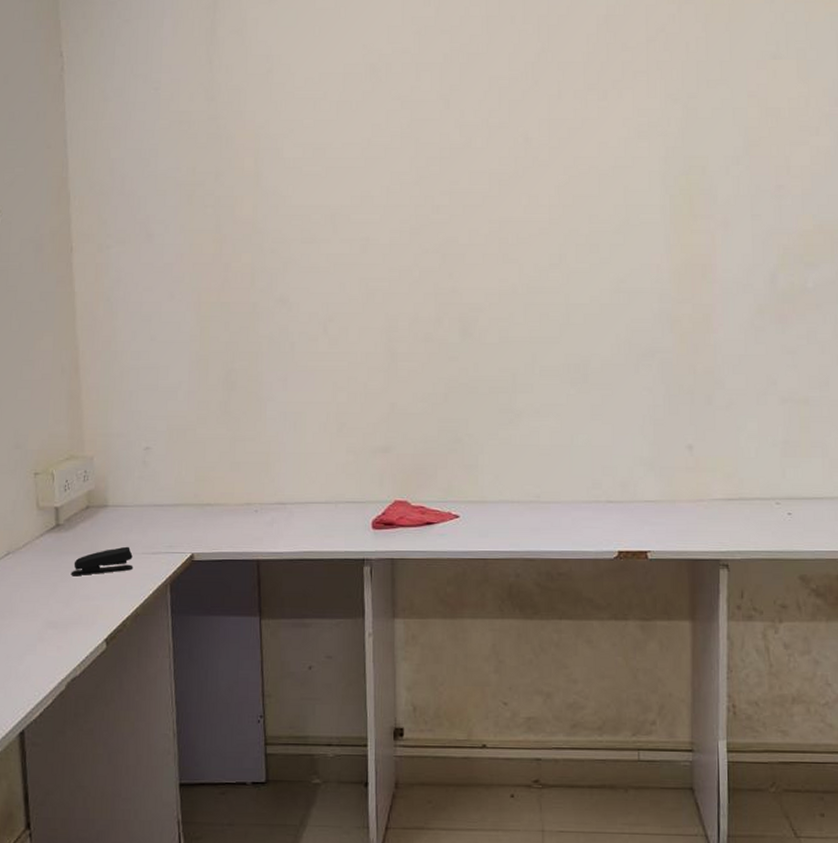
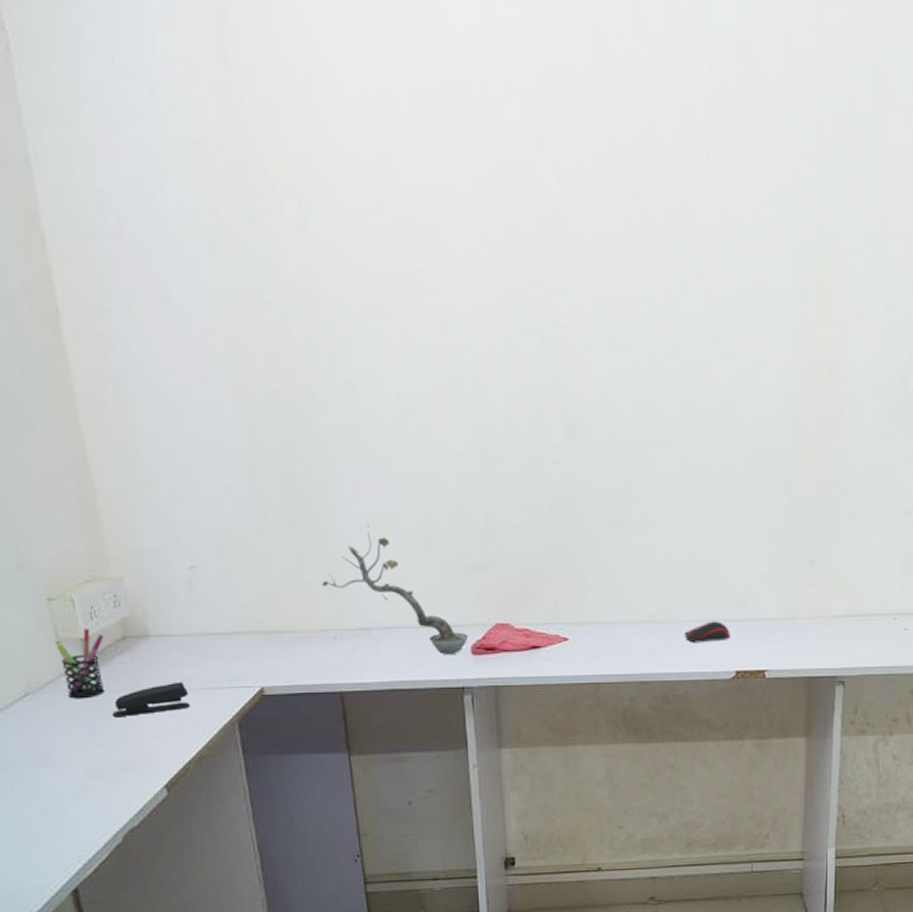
pen holder: none [35,499,73,559] -> present [55,629,105,699]
plant: none [249,412,370,528] -> present [322,523,469,654]
computer mouse: none [567,502,613,523] -> present [684,621,731,643]

